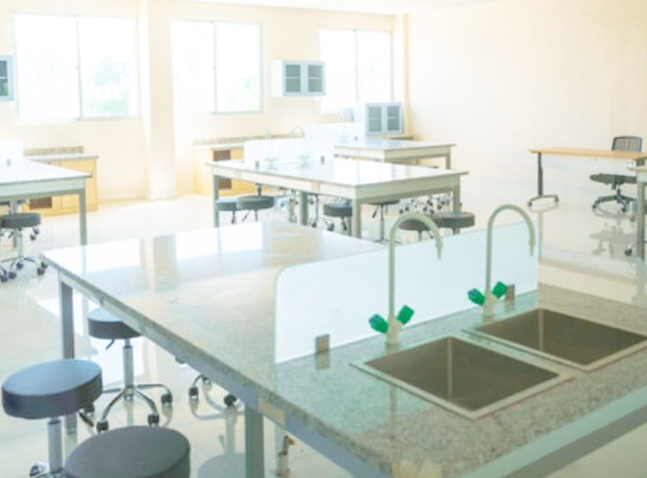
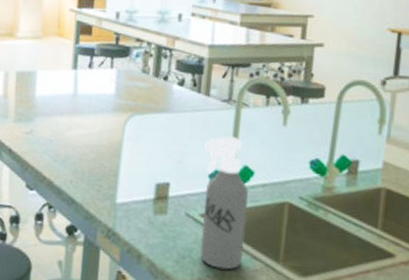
spray bottle: none [362,276,412,417] -> present [200,136,250,270]

